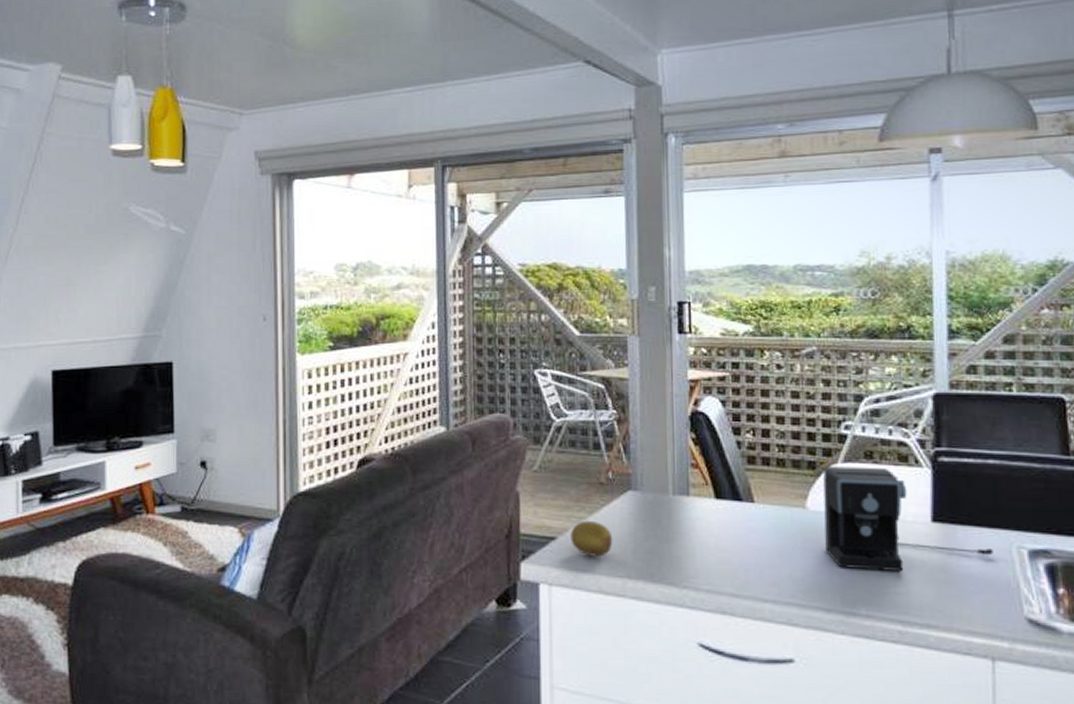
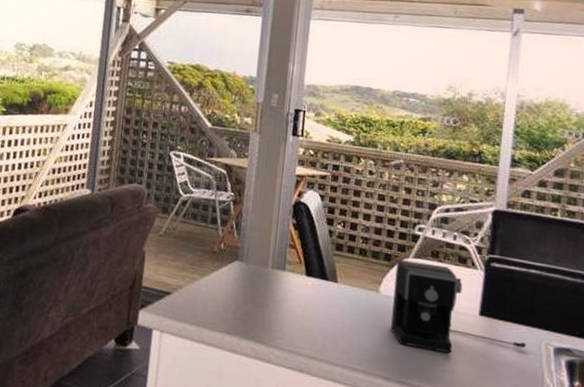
fruit: present [570,520,613,557] -> none [183,281,218,313]

